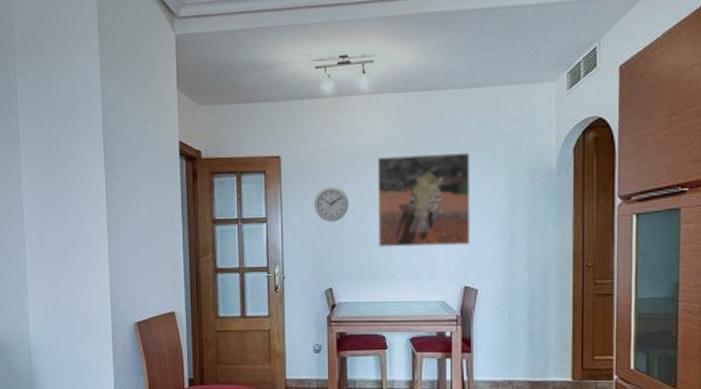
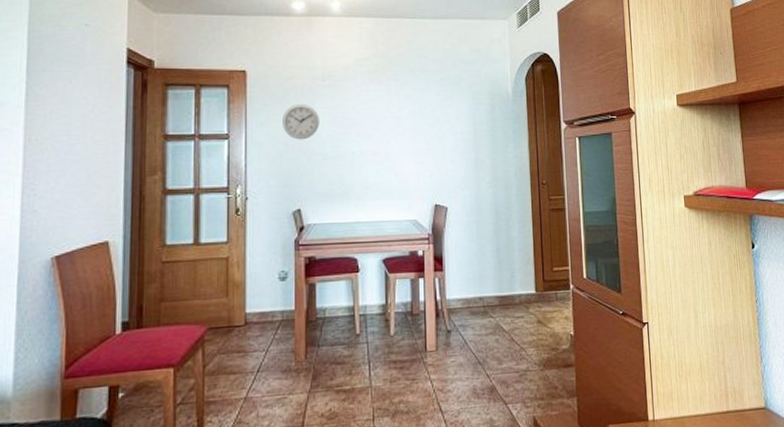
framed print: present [378,153,471,247] -> none [349,77,440,166]

